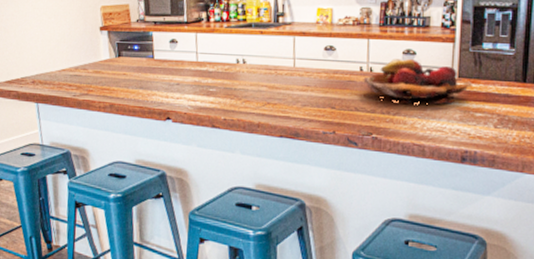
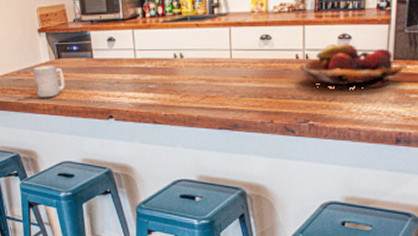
mug: none [91,62,124,96] -> present [33,65,65,98]

